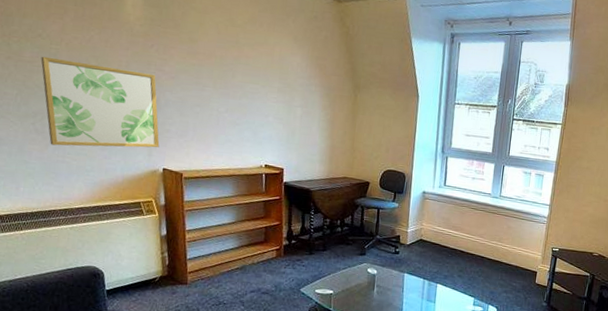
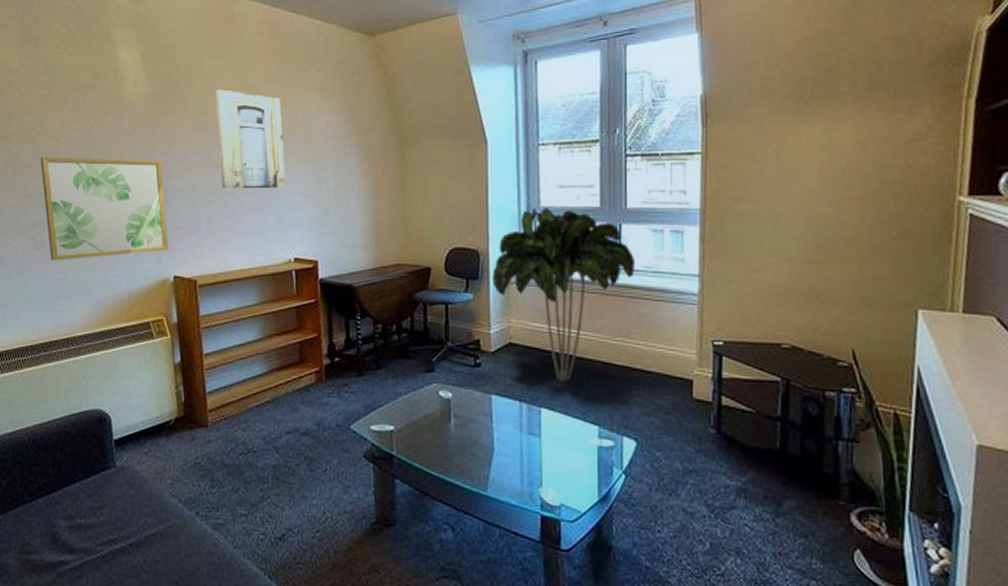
wall art: none [205,24,262,111] -> present [215,89,286,189]
indoor plant: none [412,147,510,268] -> present [492,207,635,381]

